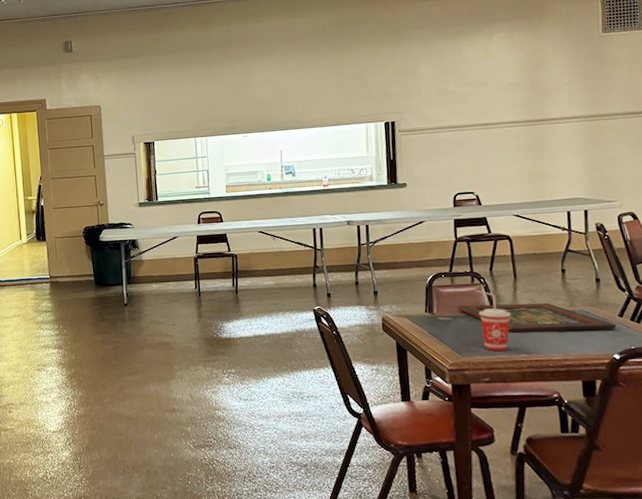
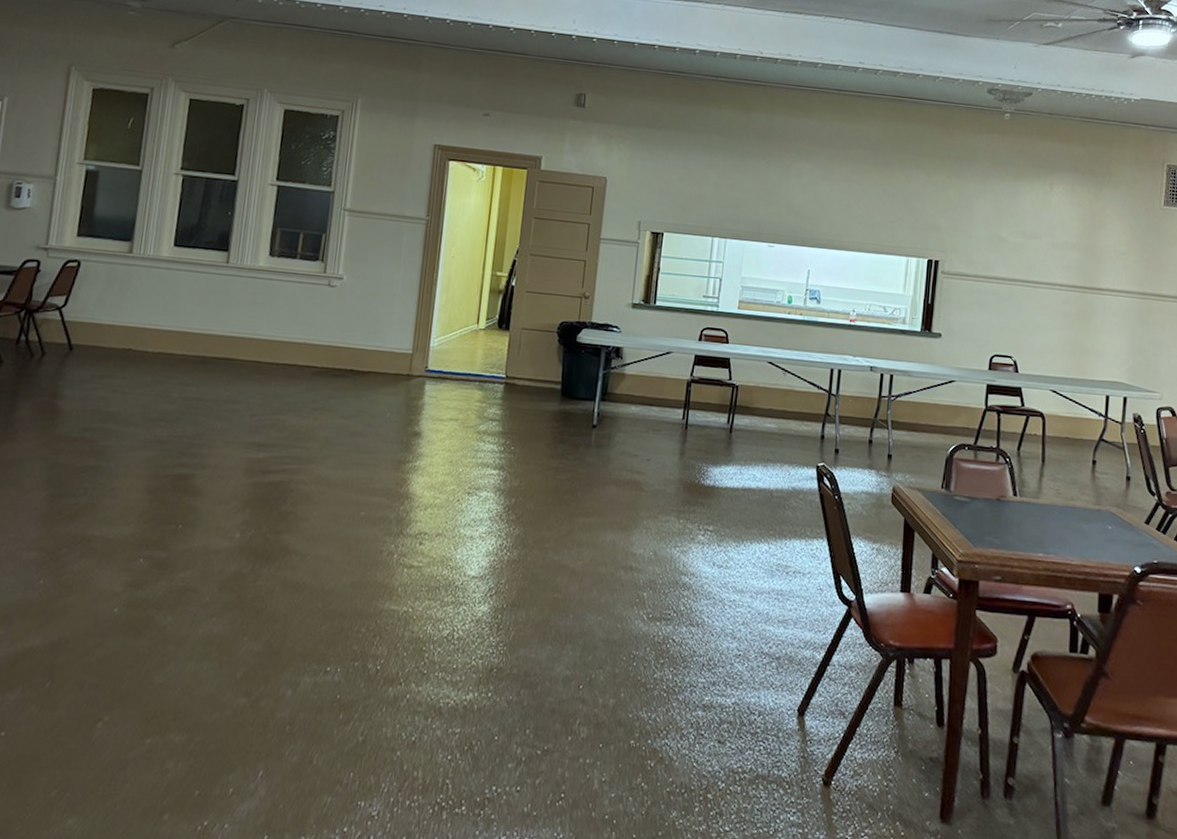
religious icon: present [457,303,617,333] -> none [977,486,1141,538]
beverage cup: present [474,289,511,352] -> none [998,469,1033,547]

